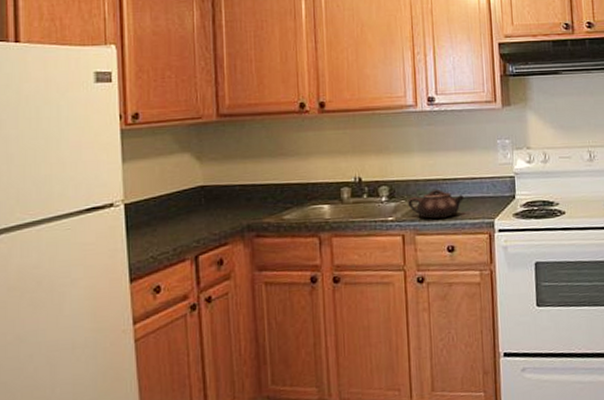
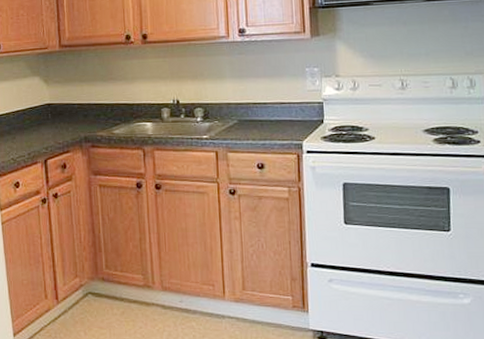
teapot: present [408,190,464,219] -> none [221,113,273,139]

